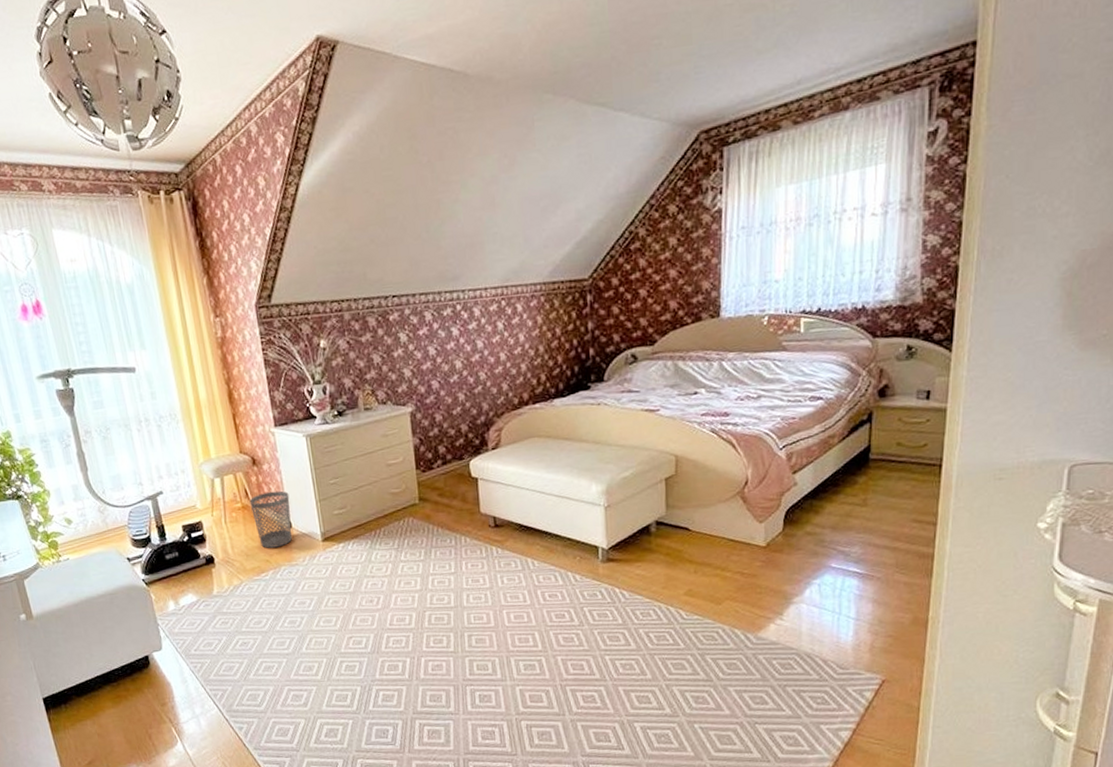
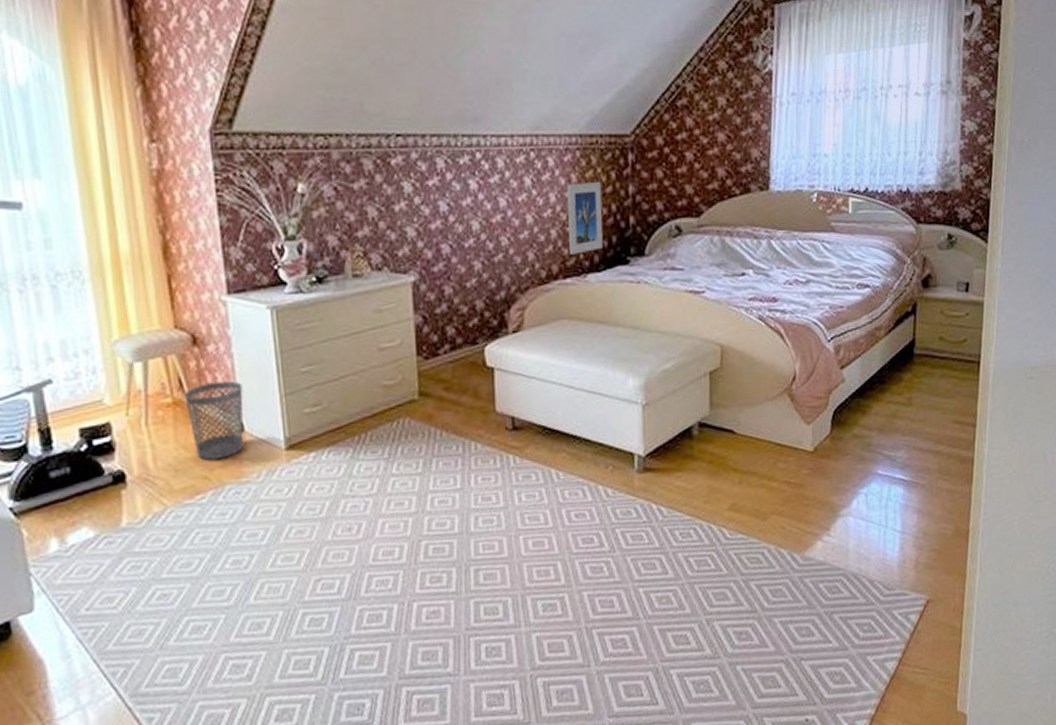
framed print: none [534,321,566,384] -> present [567,182,603,255]

